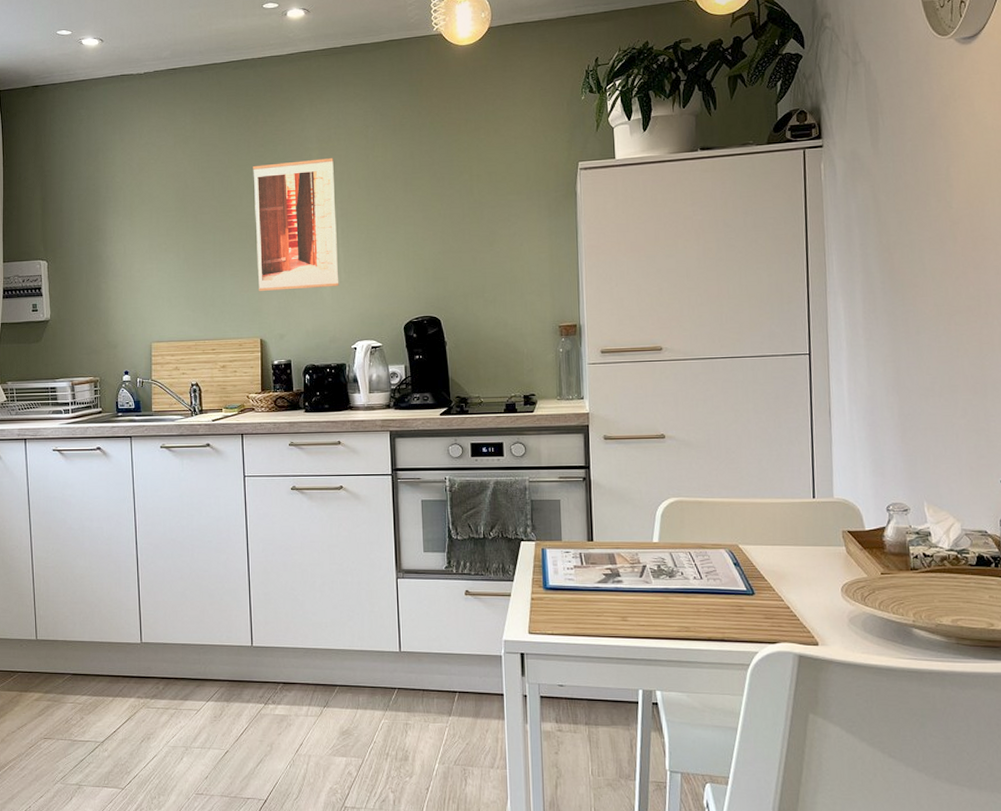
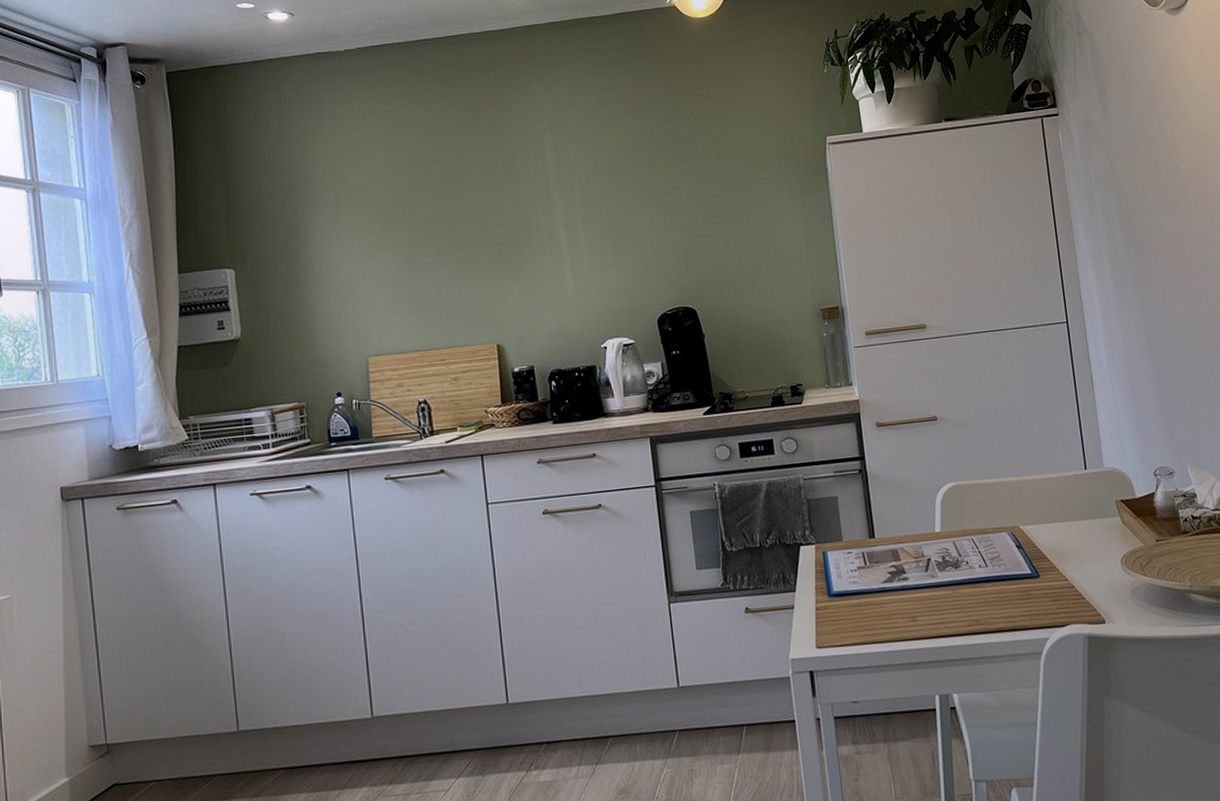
wall art: present [253,158,339,291] -> none [477,140,583,290]

